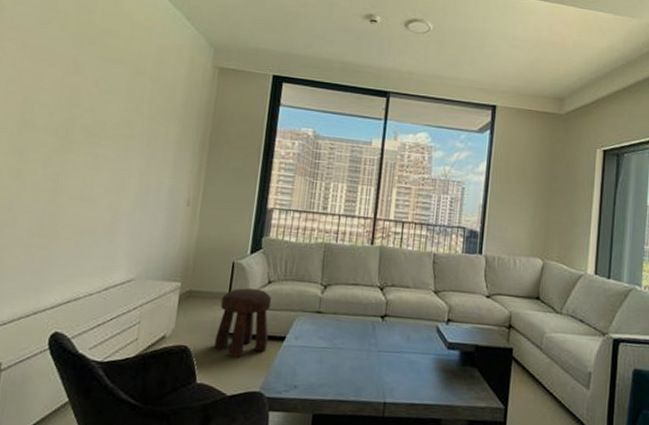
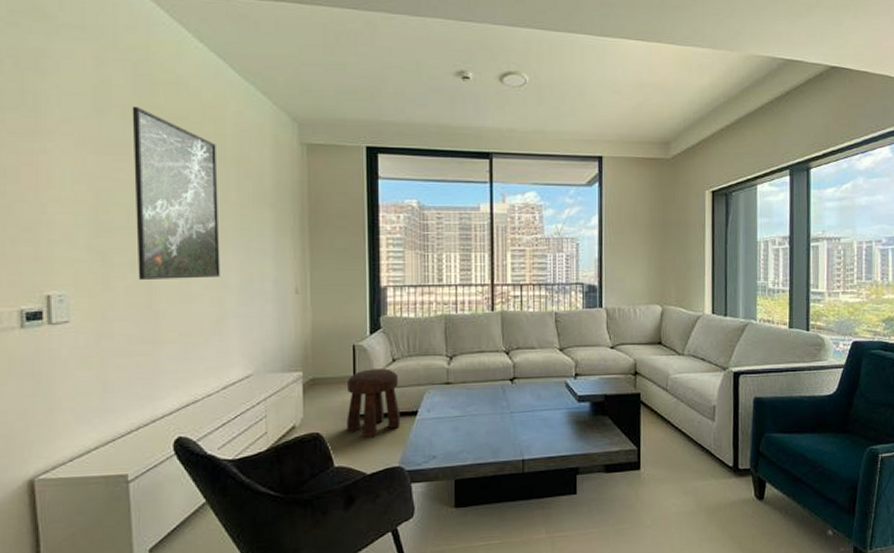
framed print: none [47,20,139,182] -> present [132,106,220,280]

